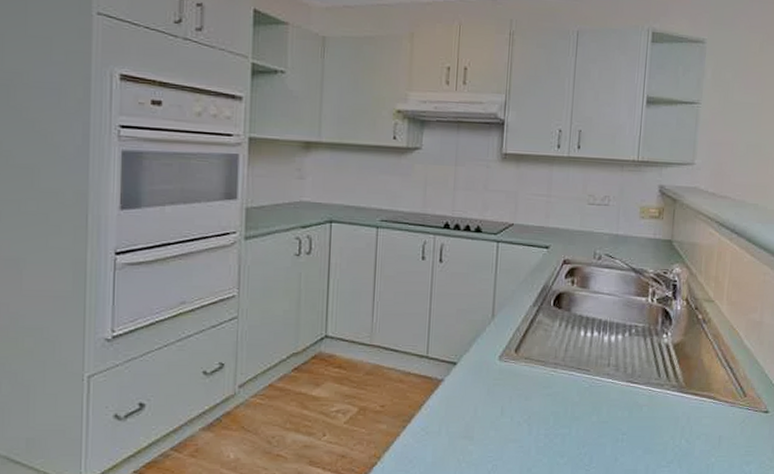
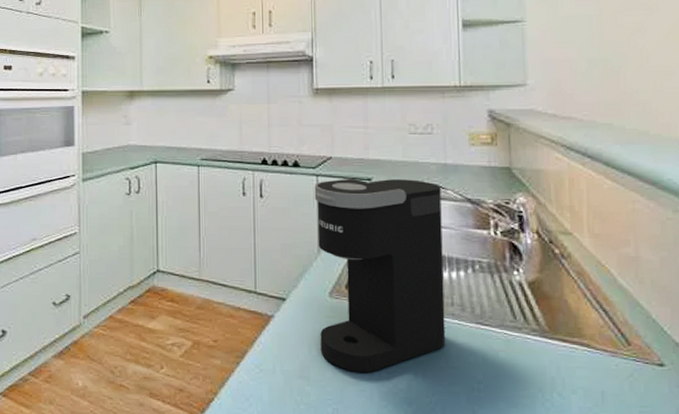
coffee maker: none [486,245,610,431] -> present [314,178,446,374]

